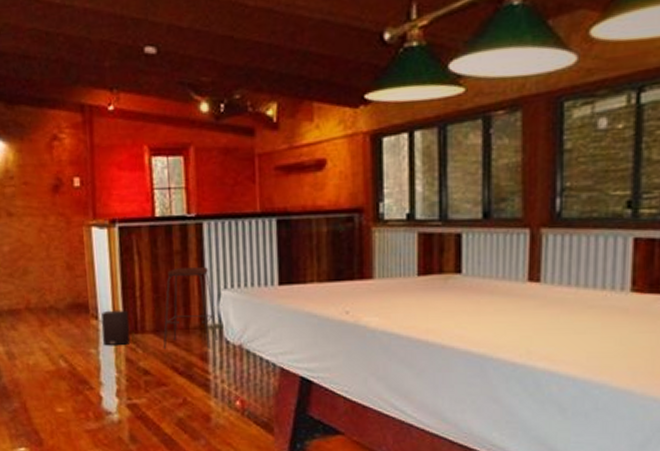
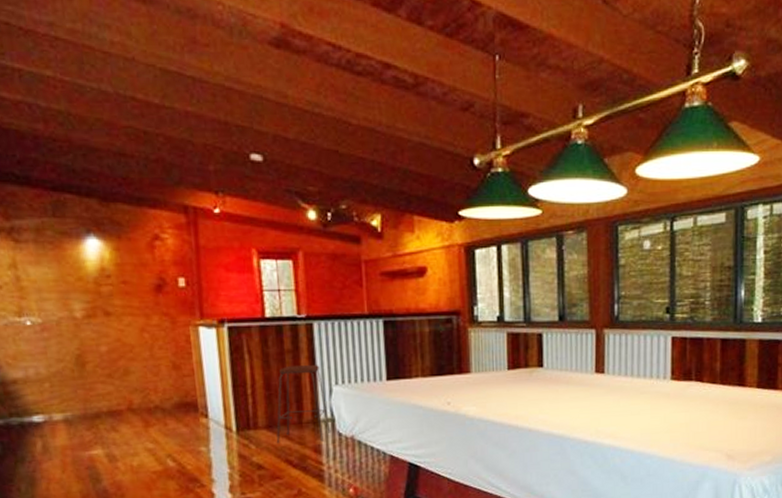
pedal bin: present [101,310,131,345] -> none [211,407,243,442]

